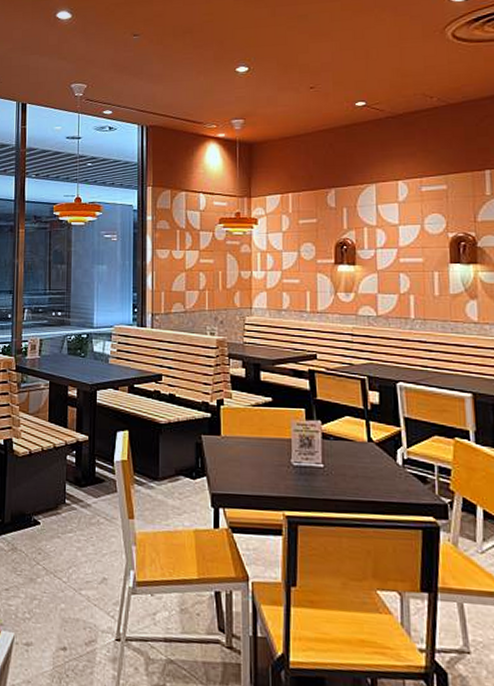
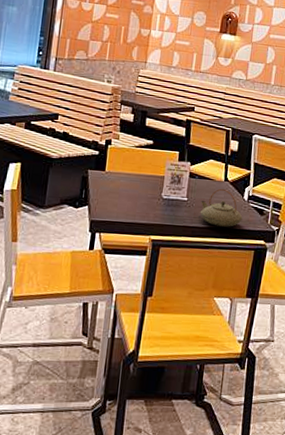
teapot: none [341,451,399,500] -> present [200,188,243,227]

